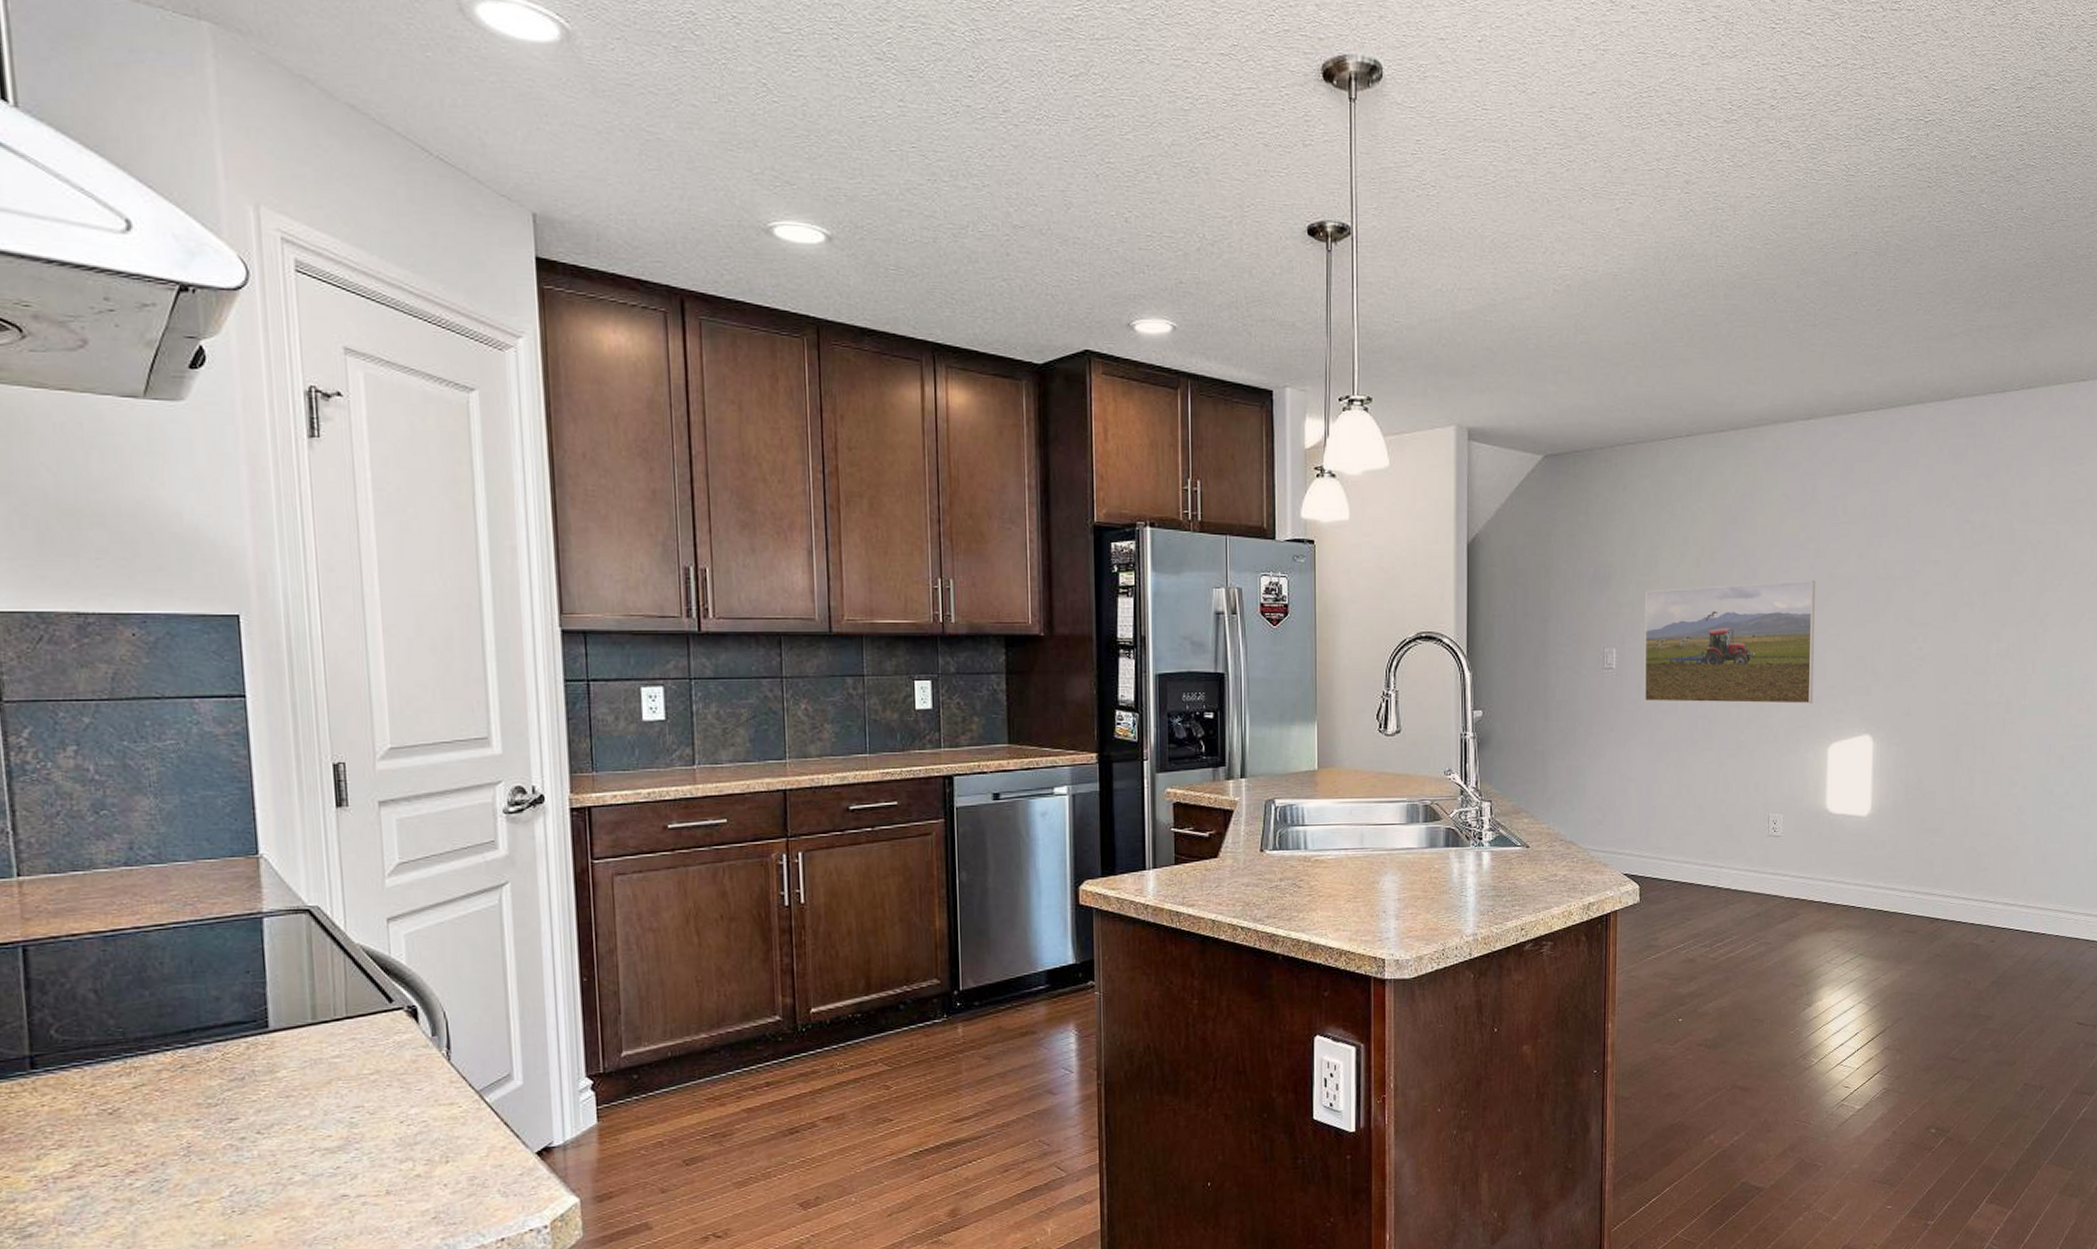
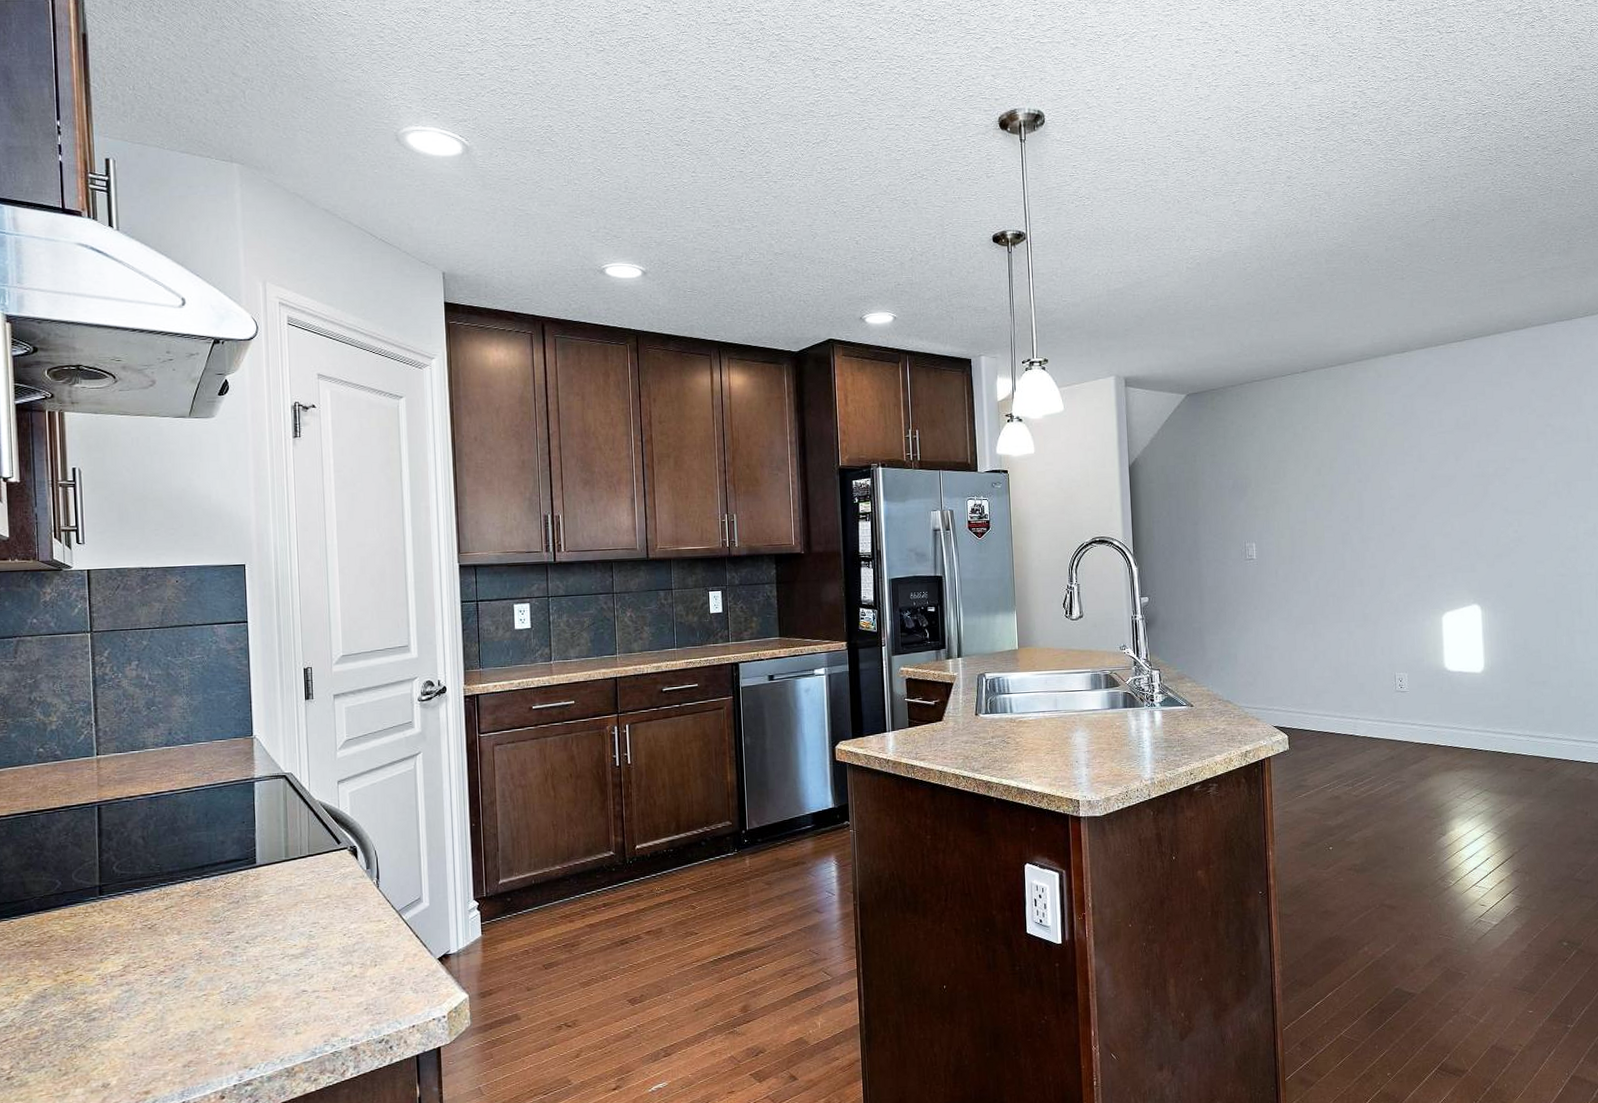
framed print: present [1644,580,1815,704] -> none [1277,480,1426,585]

